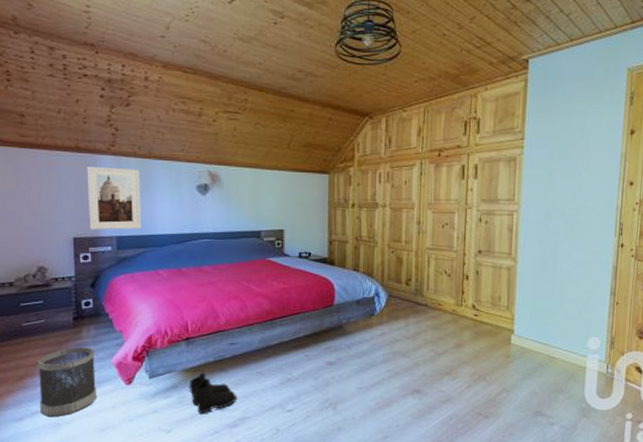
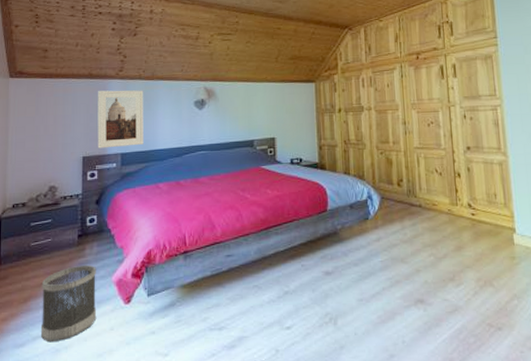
boots: present [188,373,237,414] -> none [185,288,235,334]

